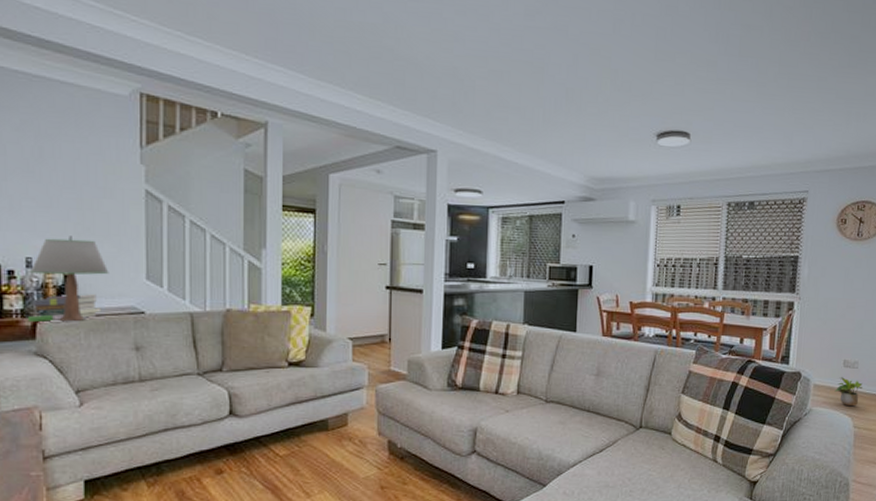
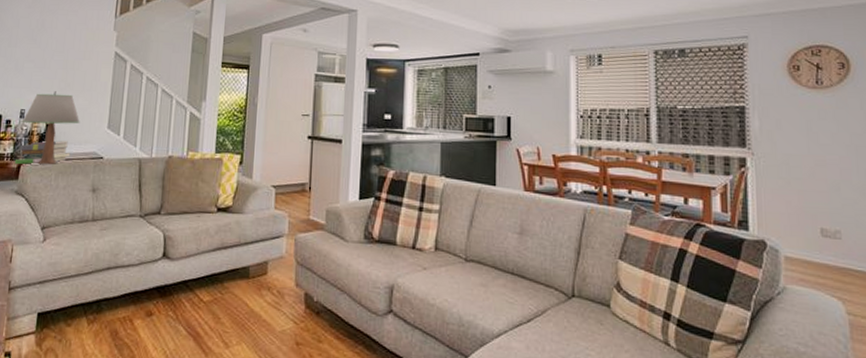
potted plant: present [834,377,863,407] -> none [813,249,851,287]

